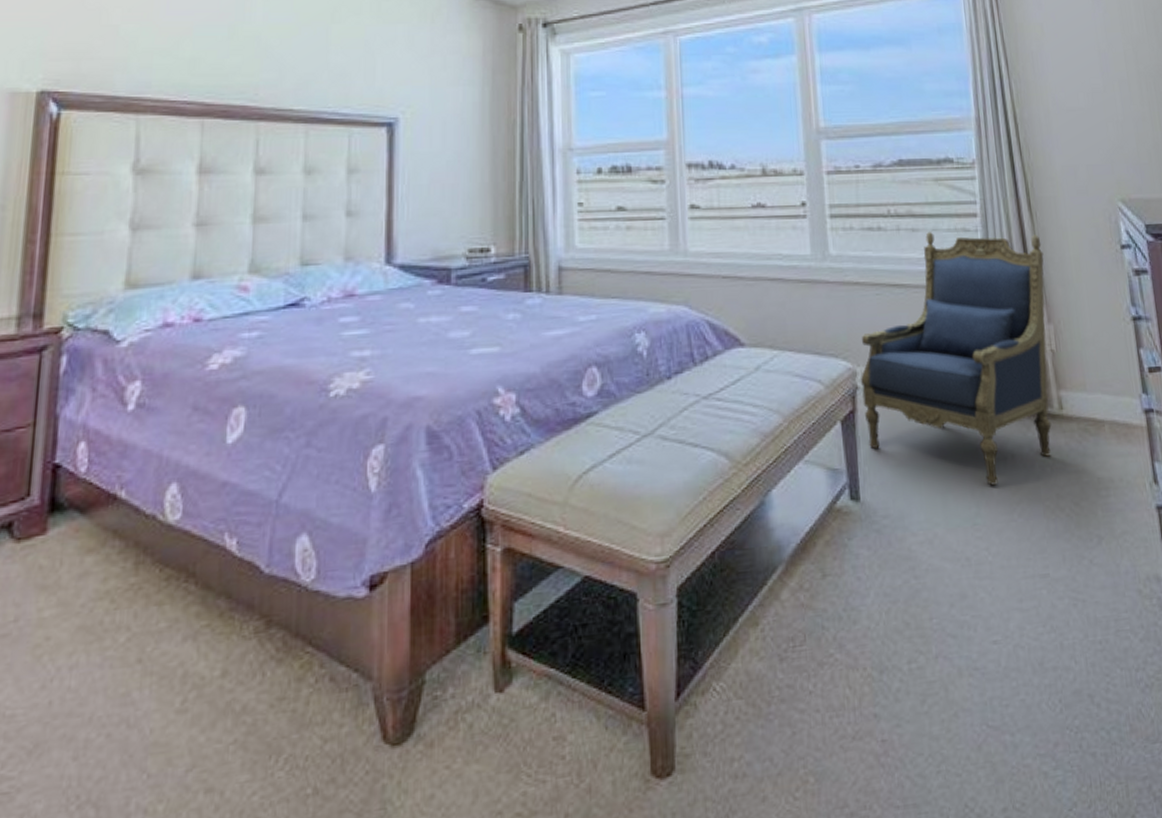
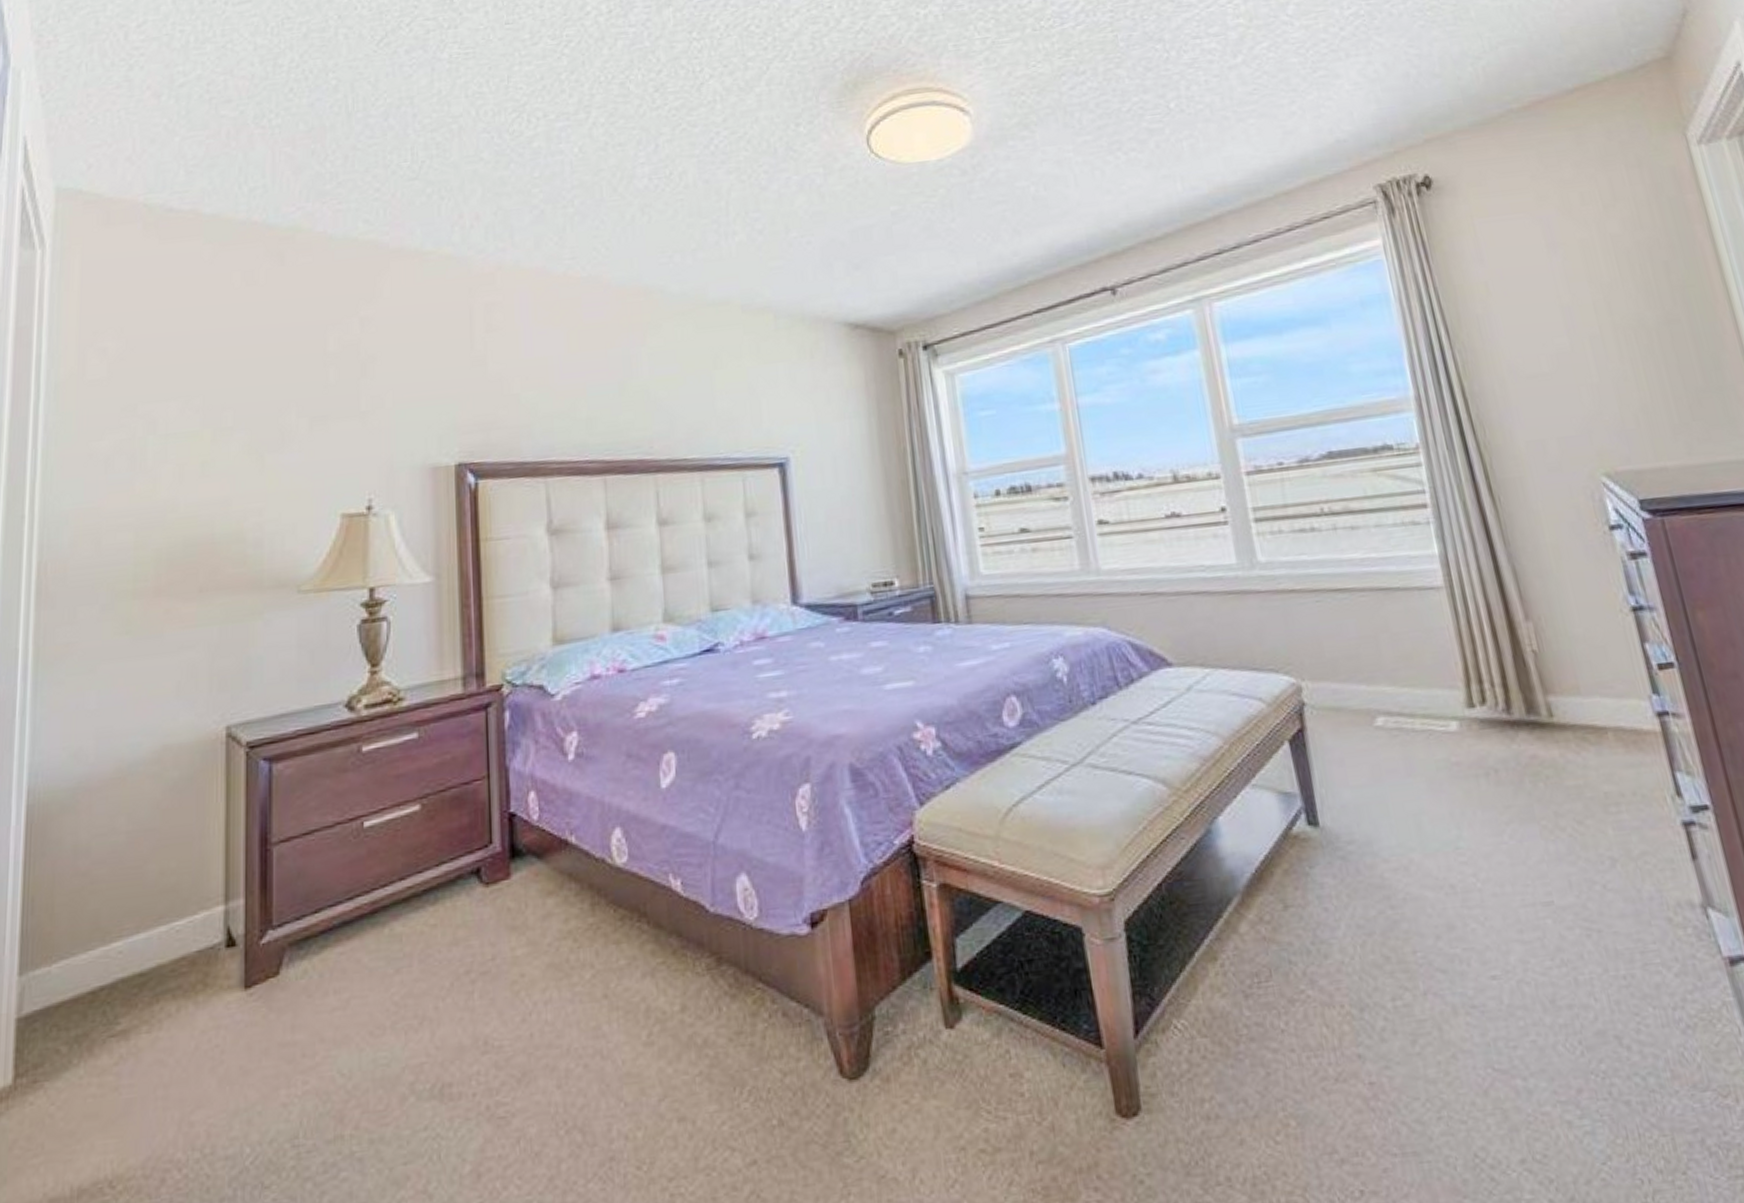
armchair: present [860,231,1052,486] -> none [1303,522,1544,805]

